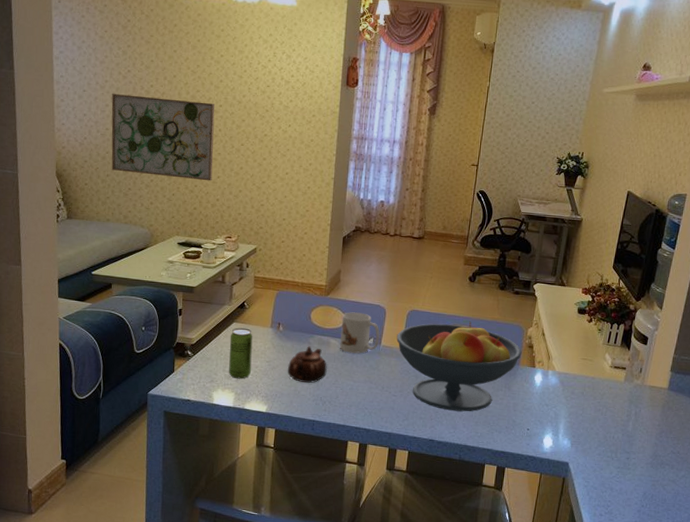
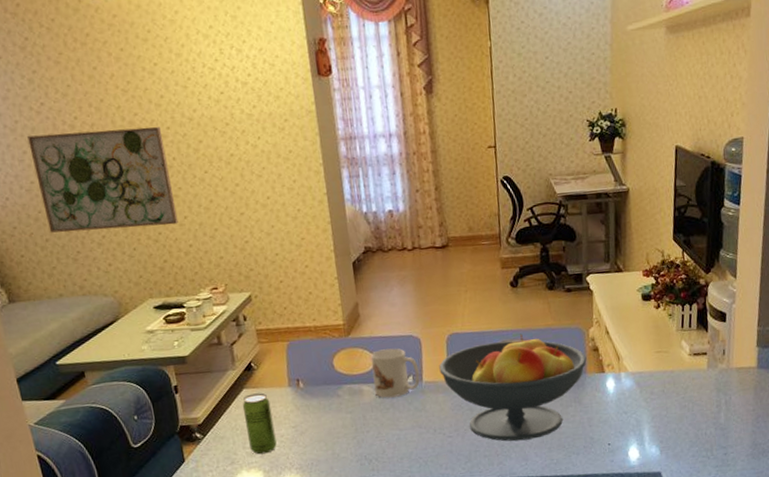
teapot: present [287,346,327,384] -> none [318,399,366,443]

